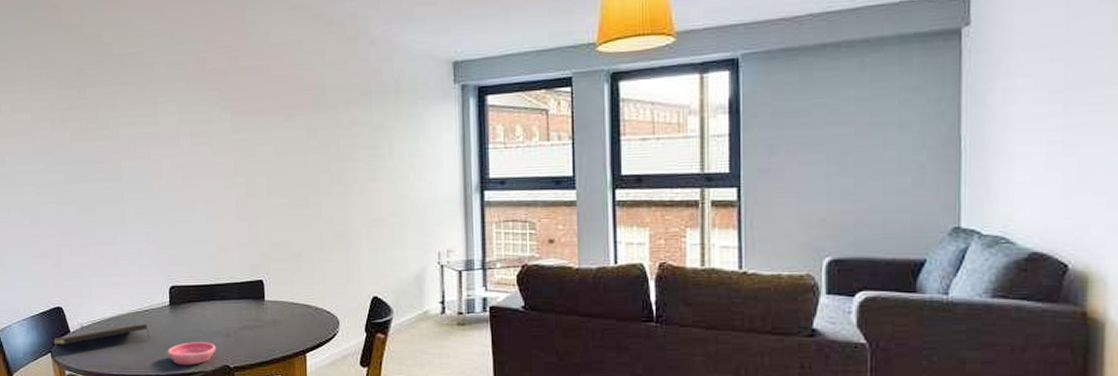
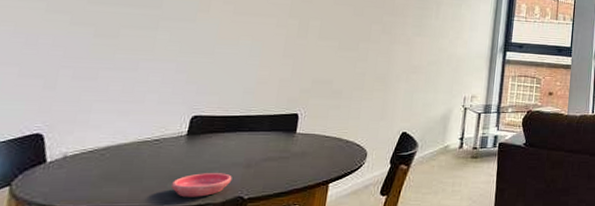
notepad: present [53,324,150,344] -> none [17,154,155,176]

